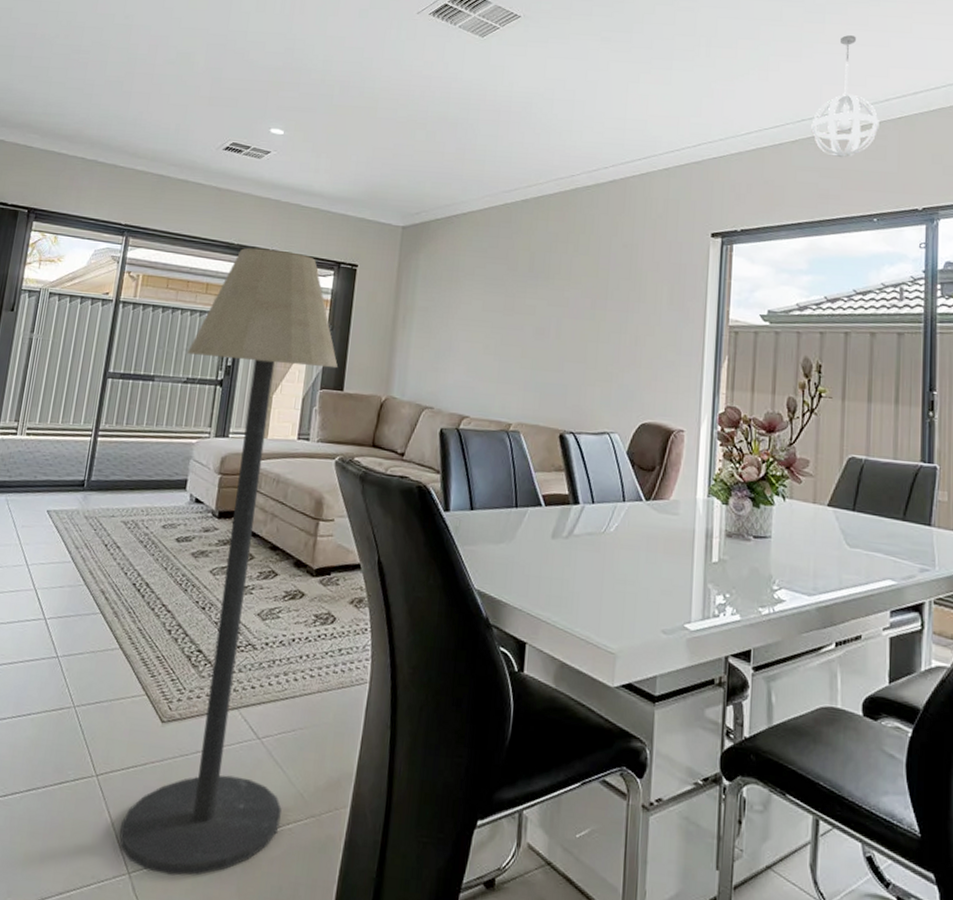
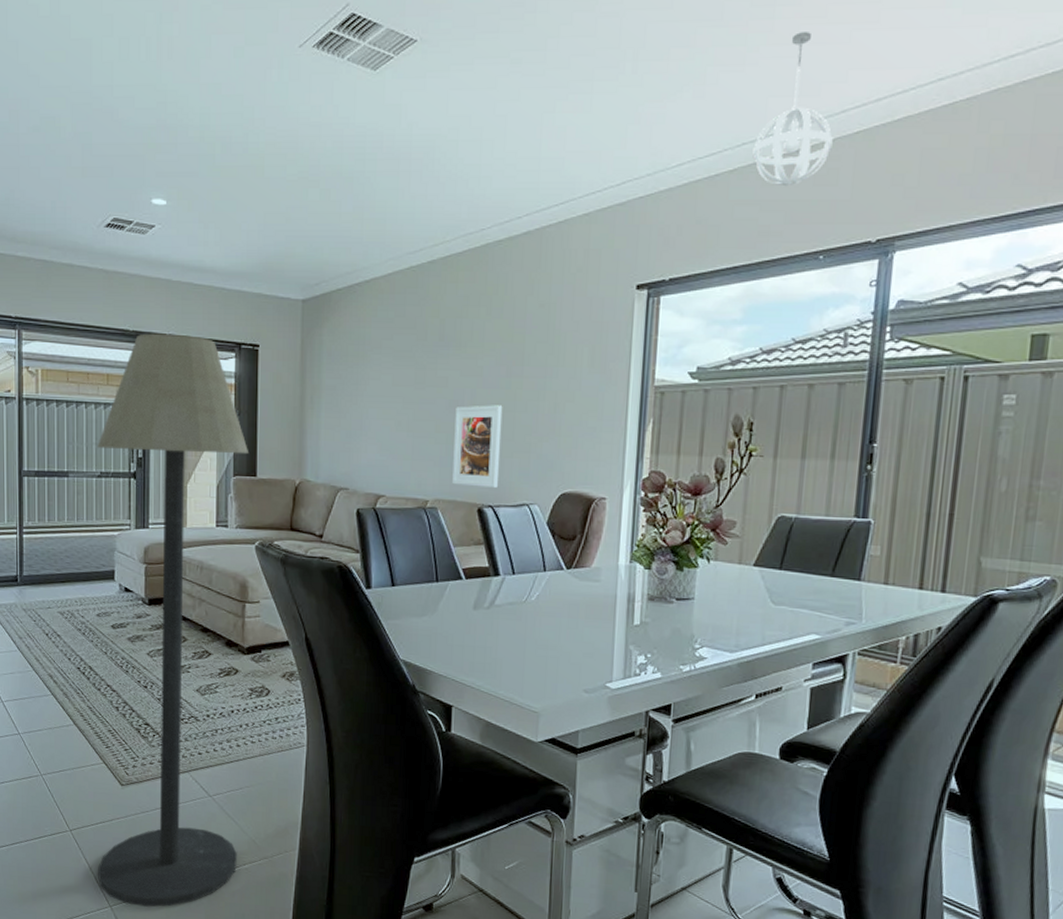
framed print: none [536,334,587,415] -> present [452,405,503,488]

